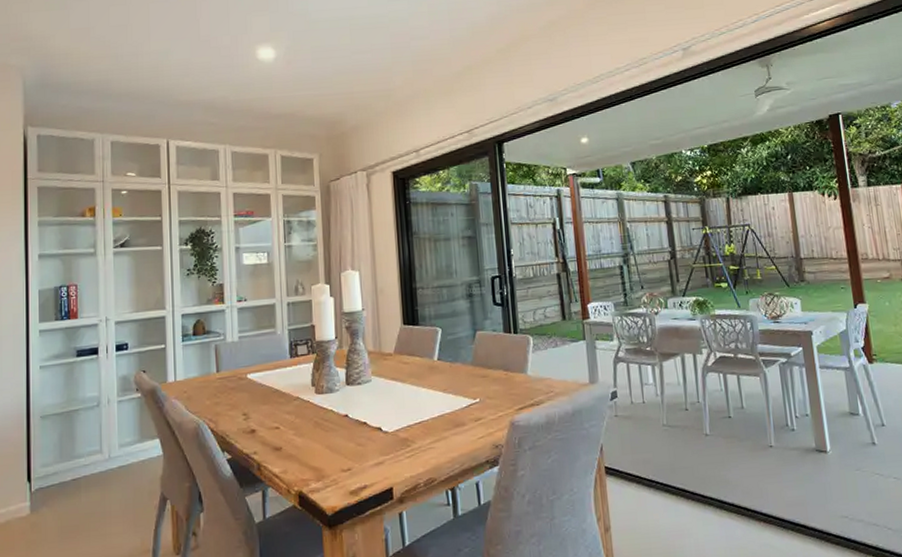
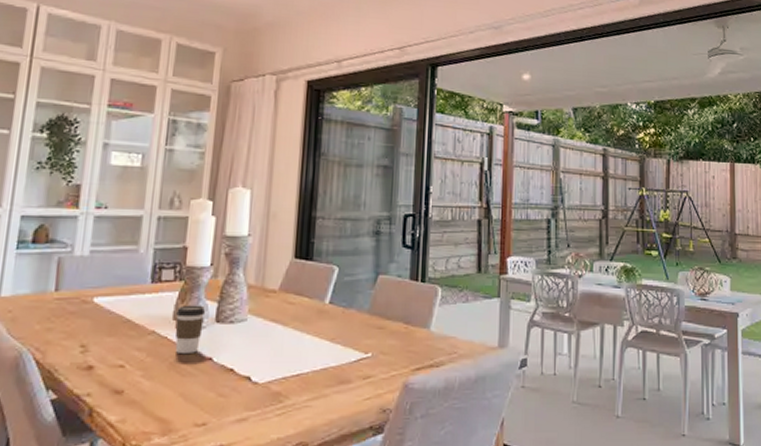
coffee cup: none [313,372,337,413] -> present [174,305,206,353]

